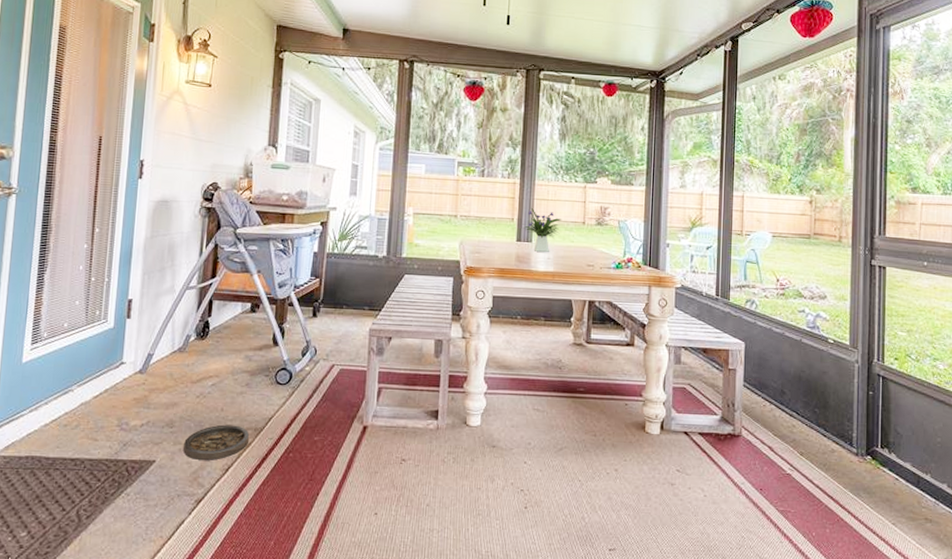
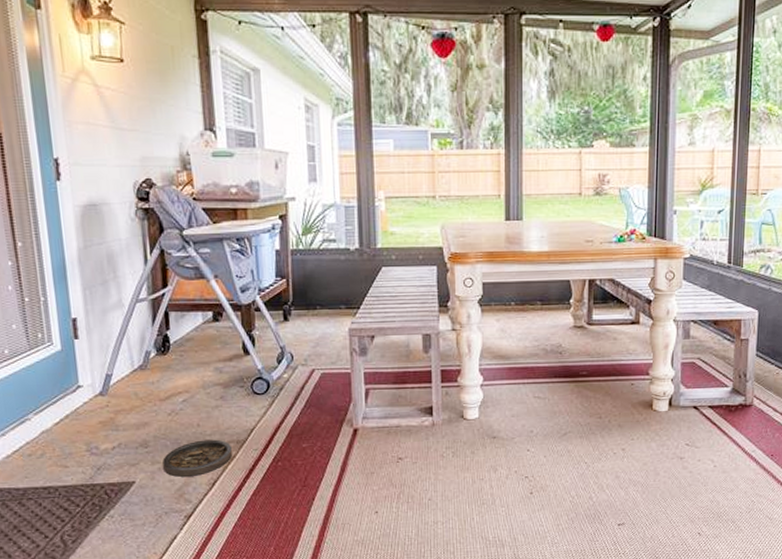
flower arrangement: present [522,208,563,252] -> none [511,182,556,230]

